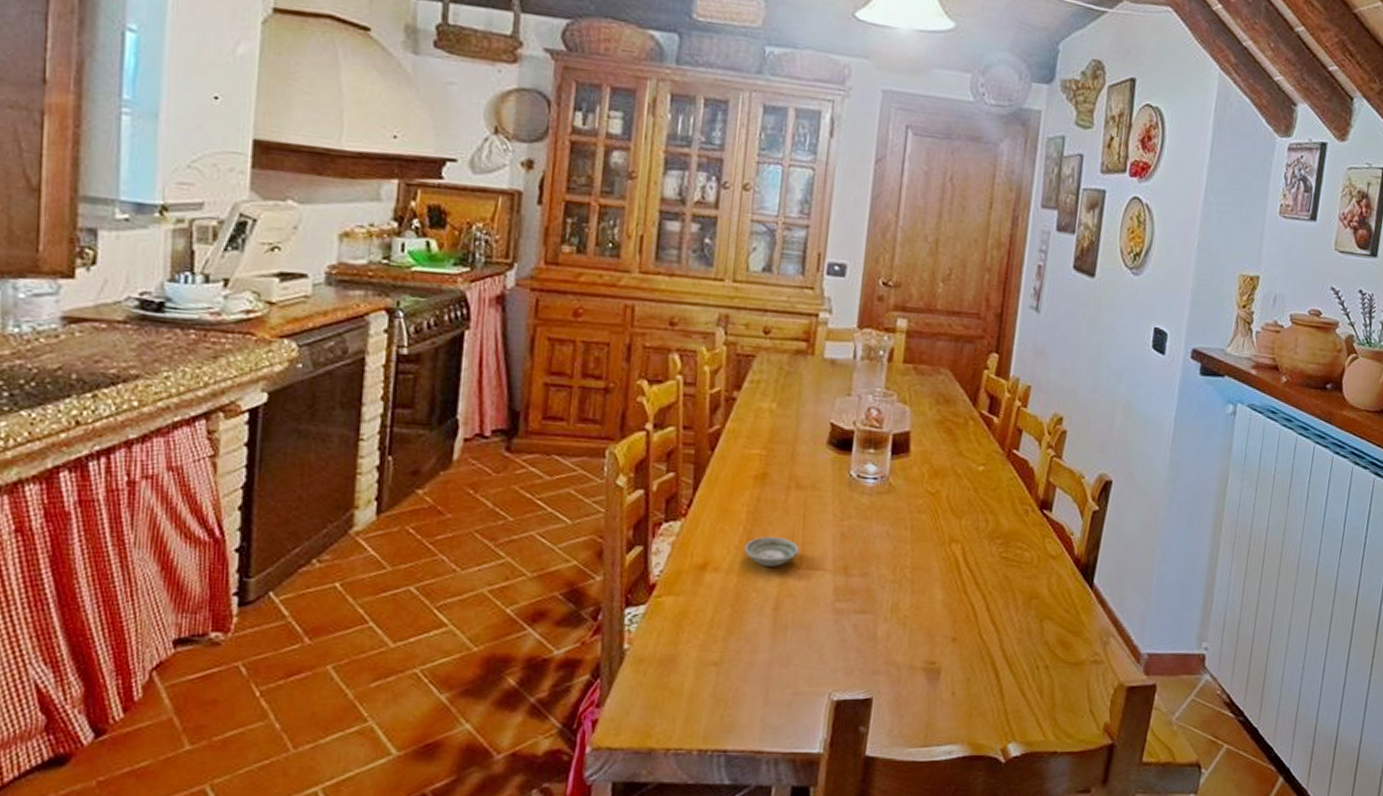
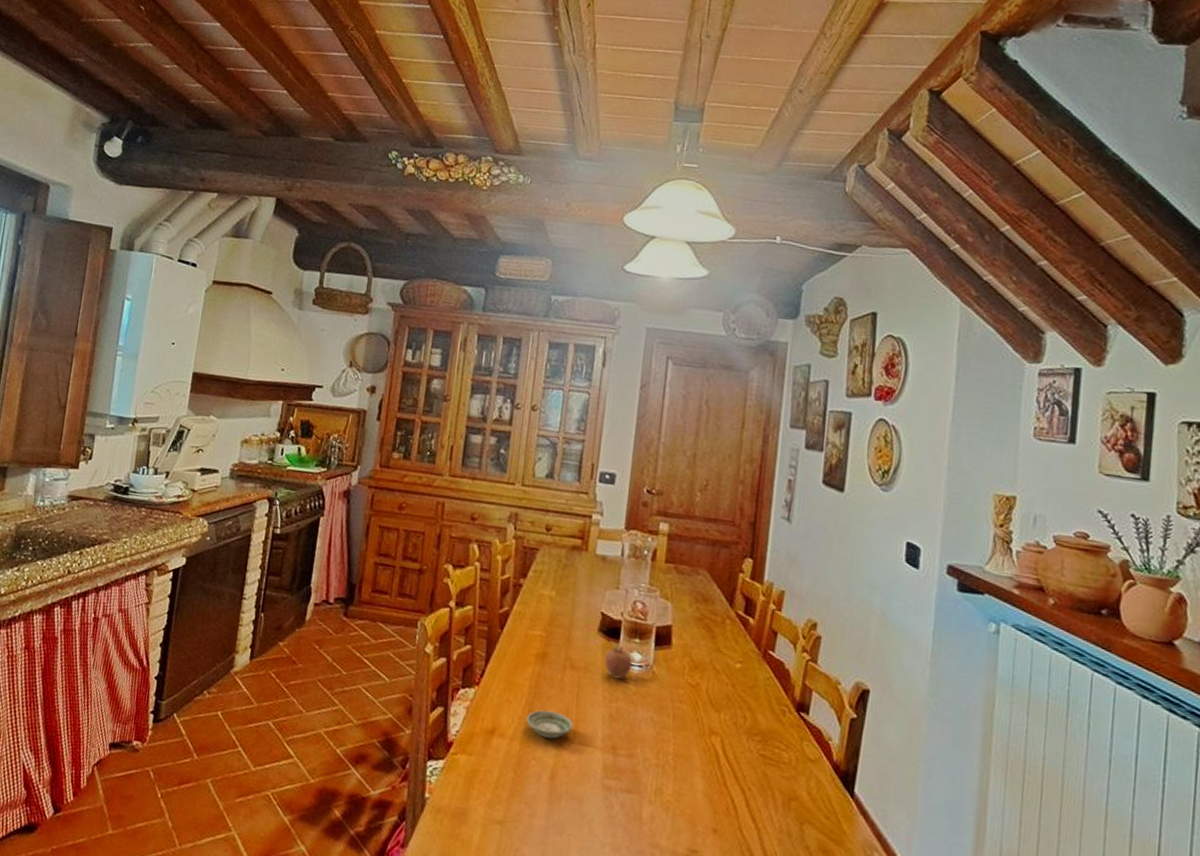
fruit: none [835,454,866,495] -> present [605,641,632,679]

